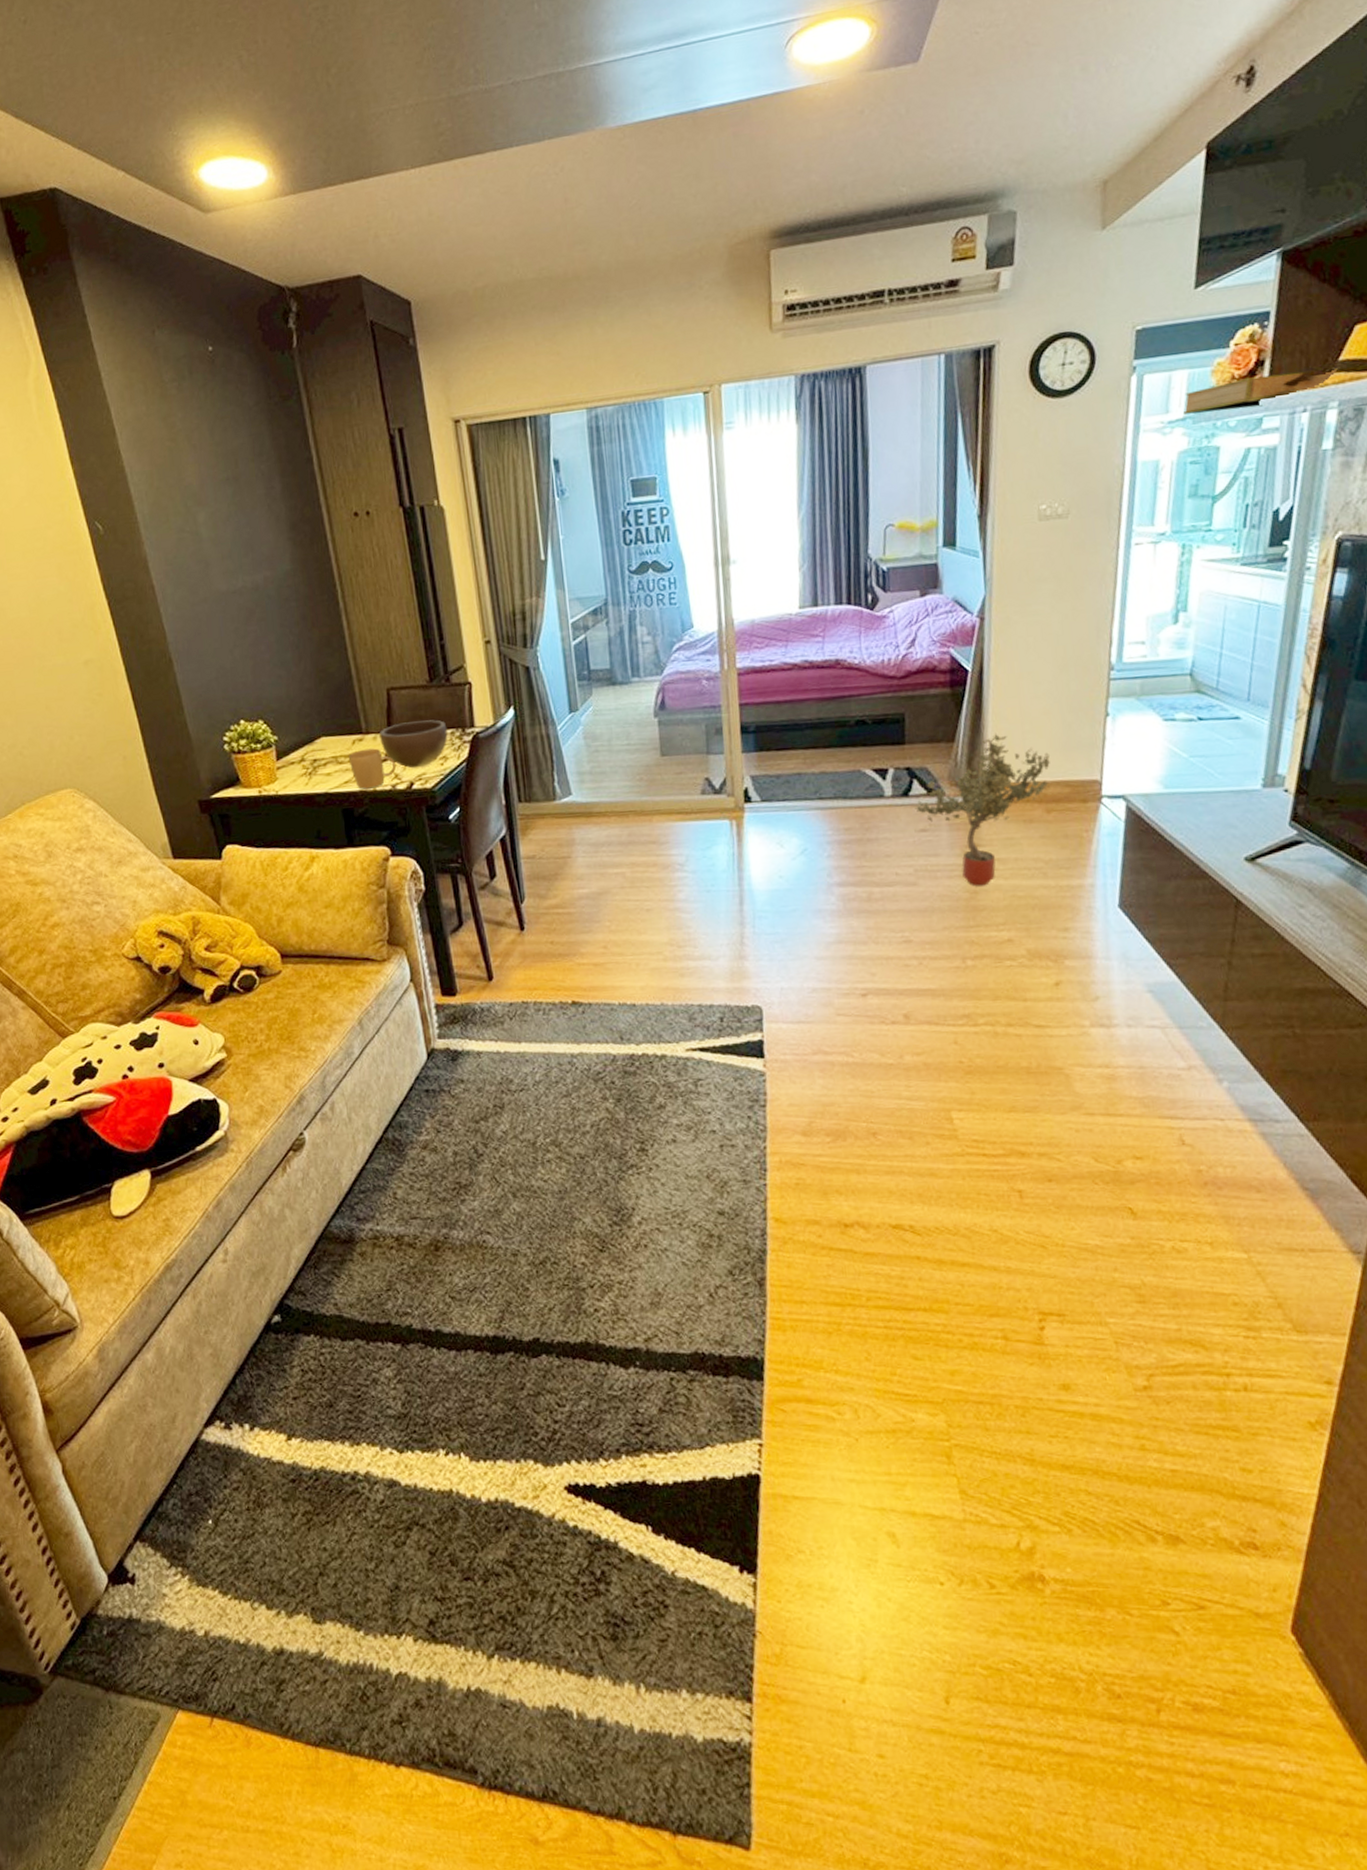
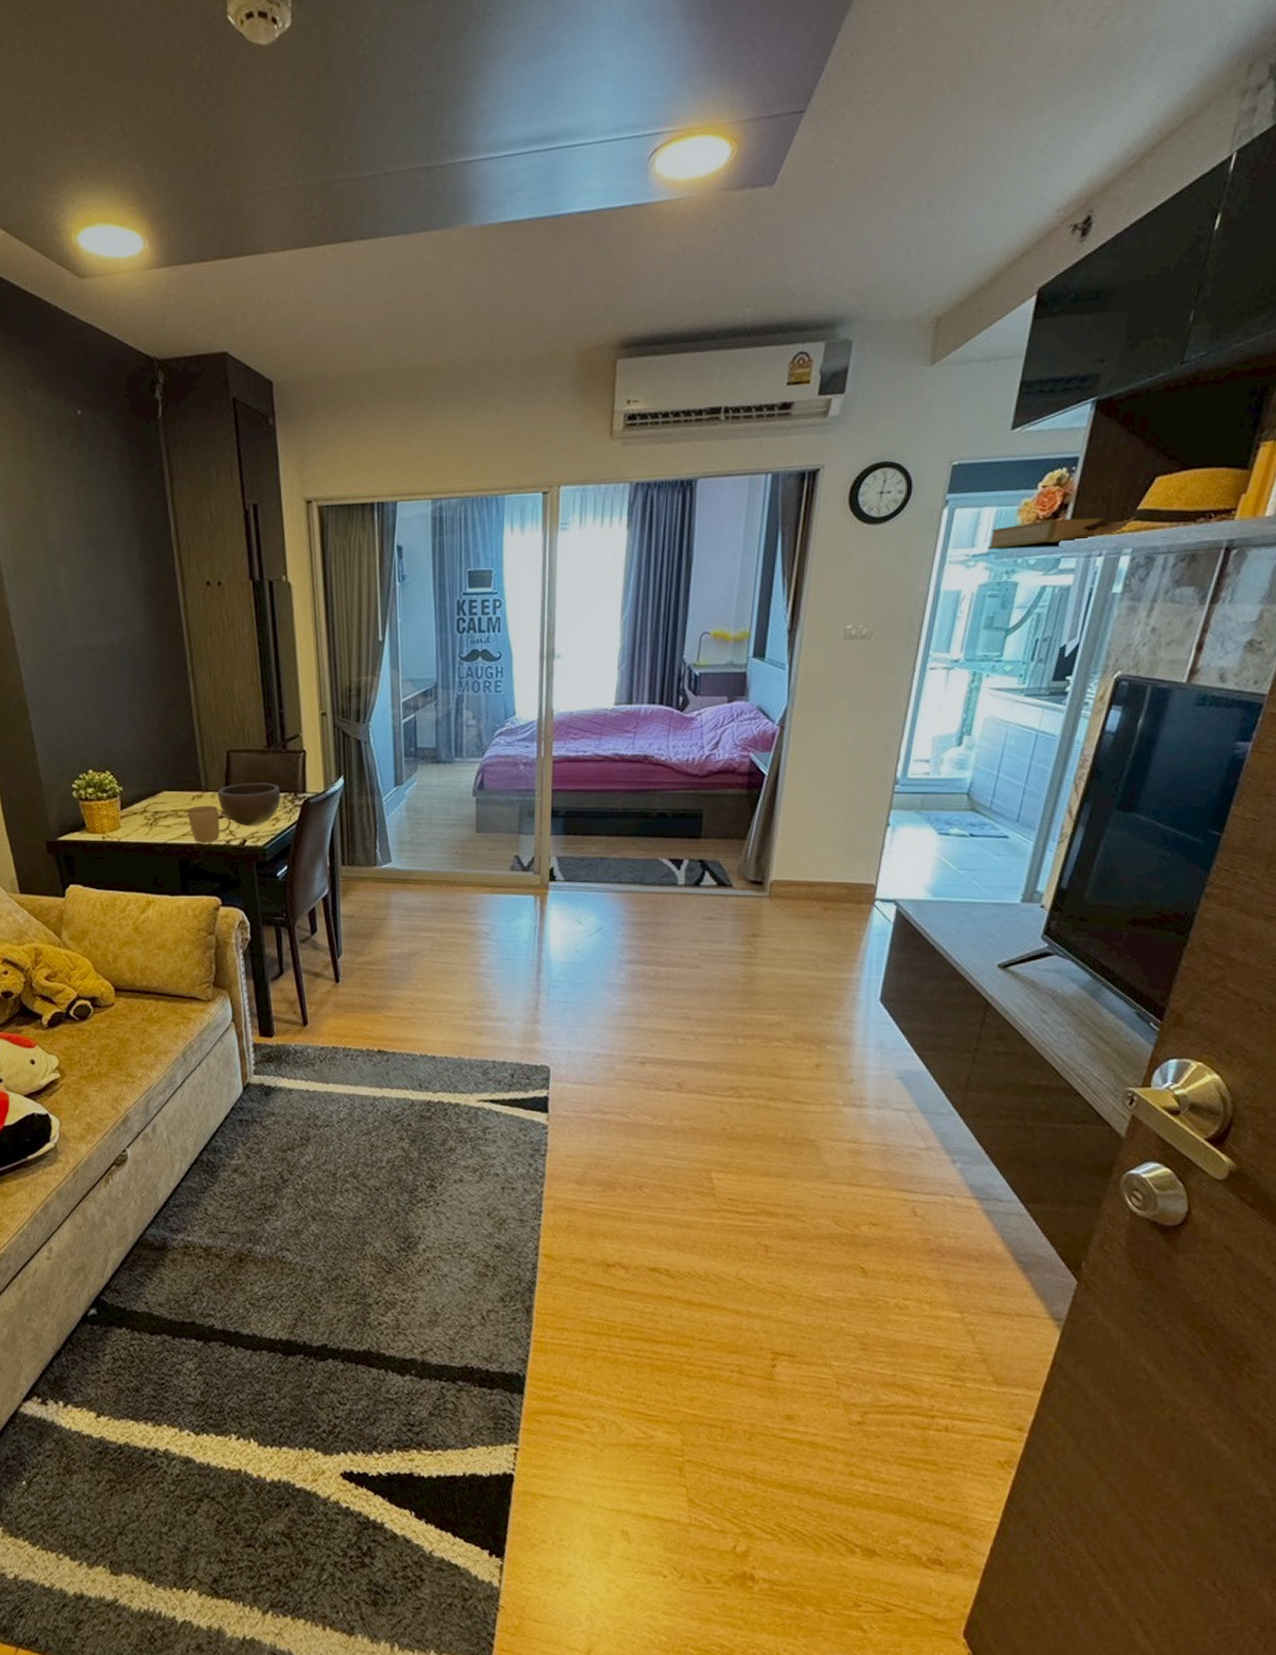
potted tree: present [915,733,1050,886] -> none [704,834,831,973]

